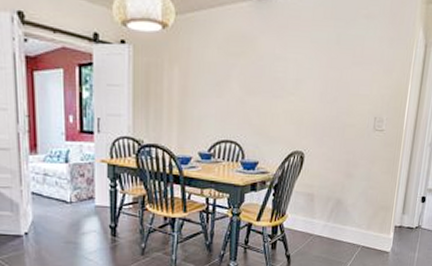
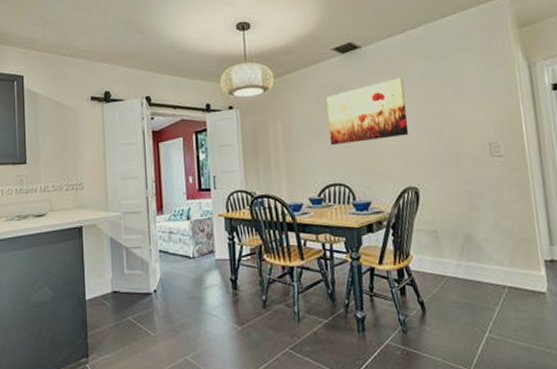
wall art: none [227,36,310,101] -> present [326,77,409,146]

